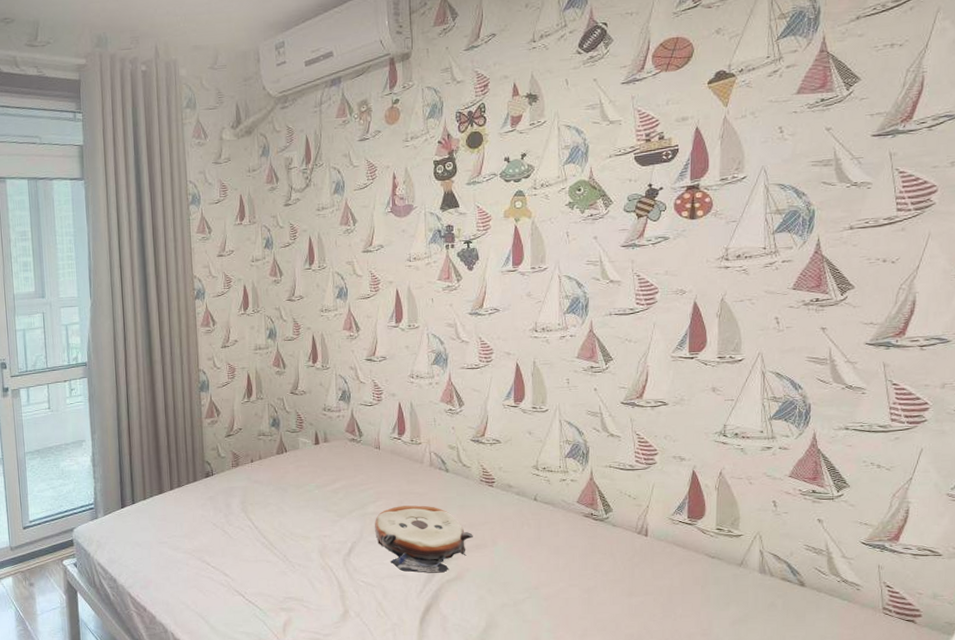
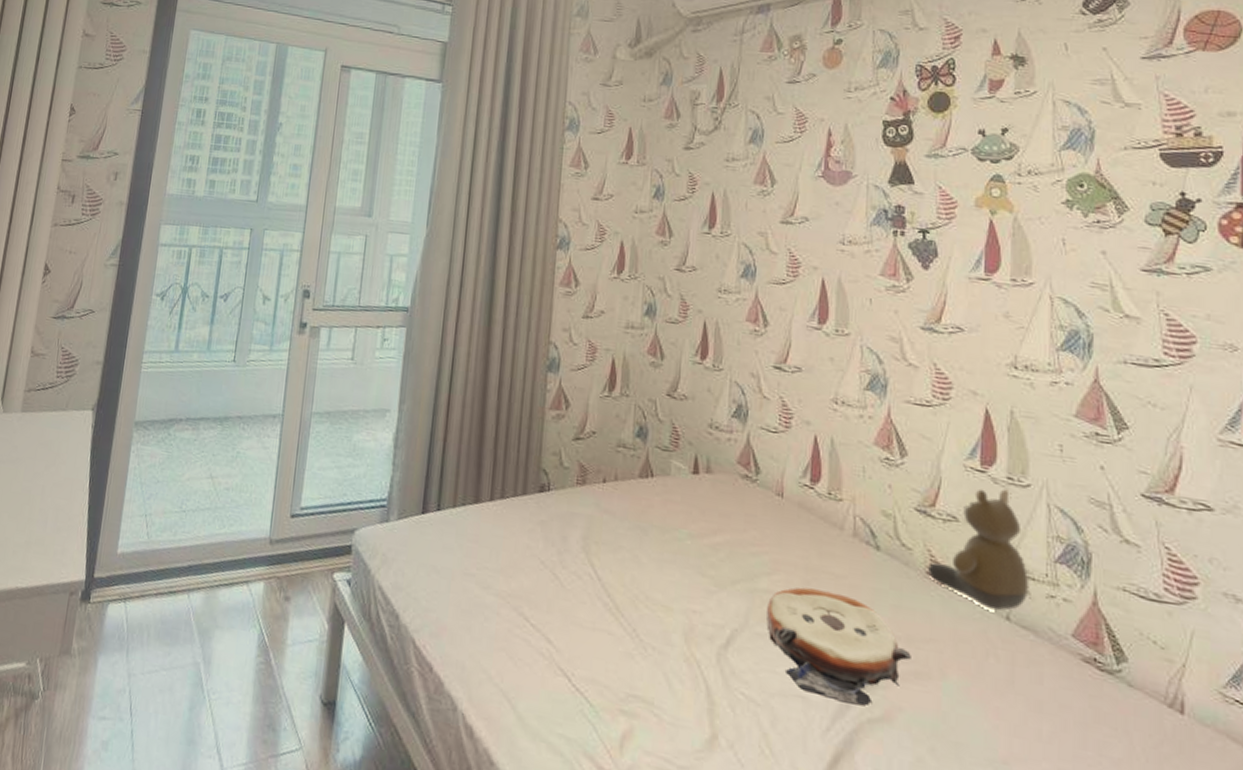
bear: none [482,415,549,496] -> present [928,489,1030,611]

